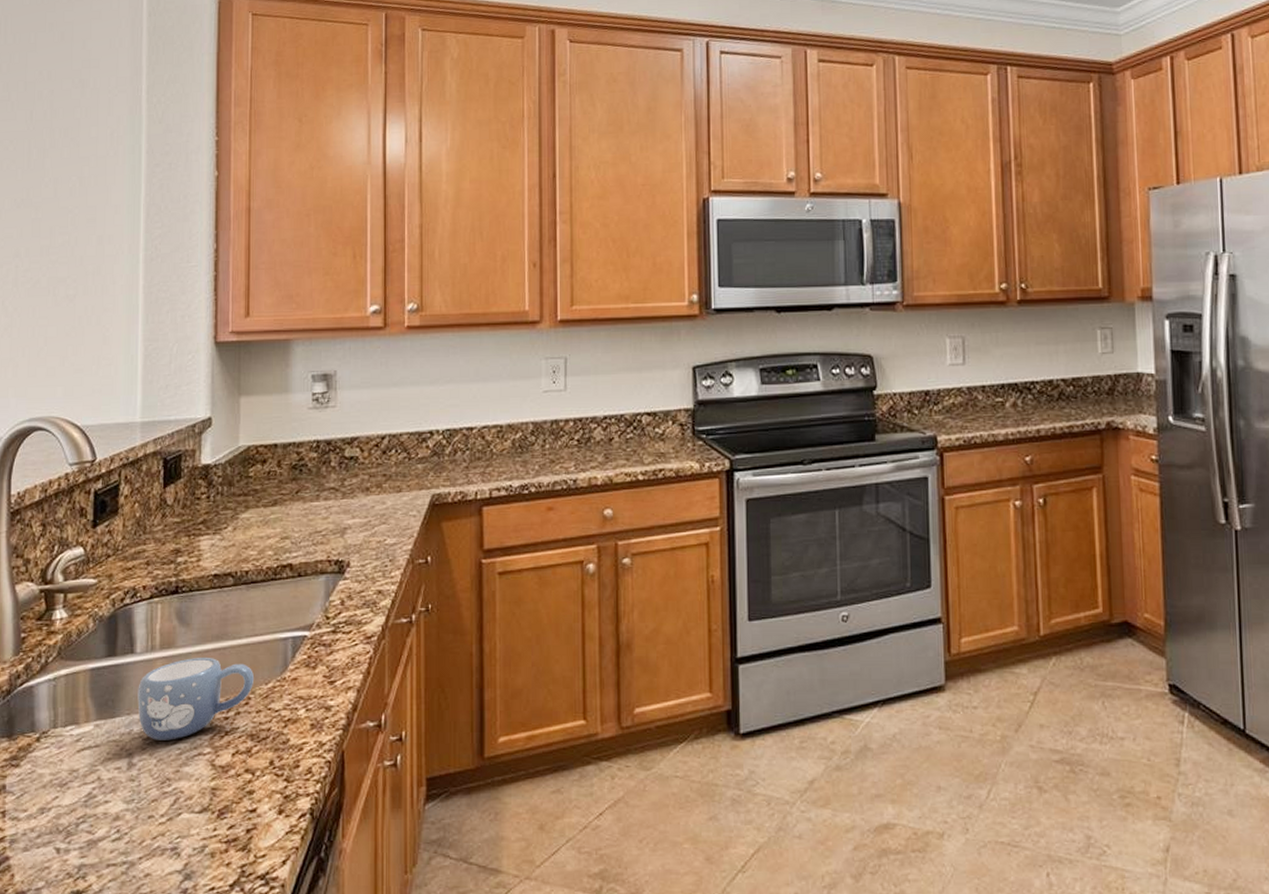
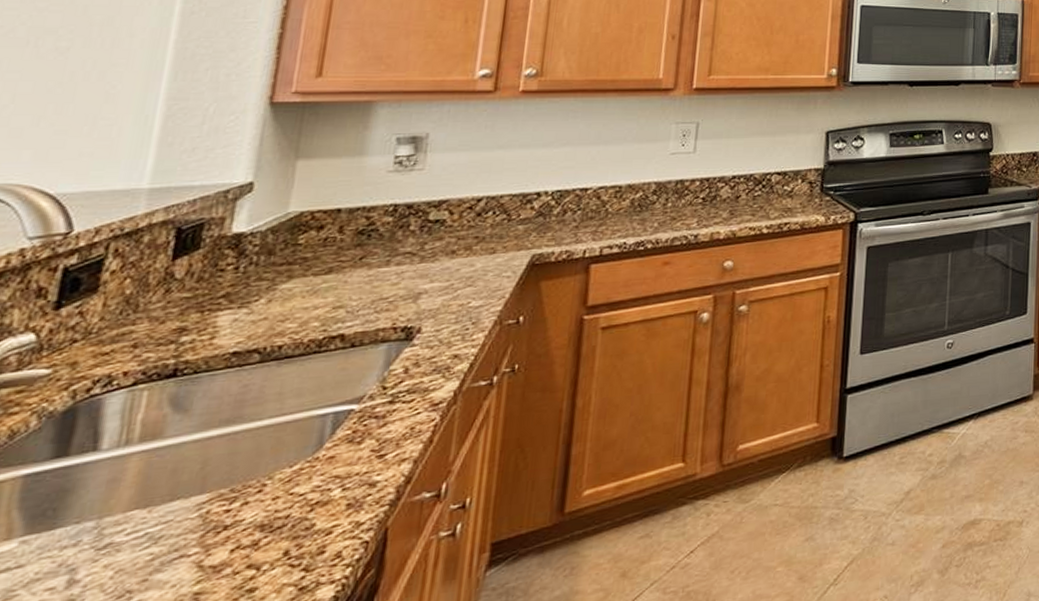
mug: present [137,657,255,740] -> none [93,444,275,549]

